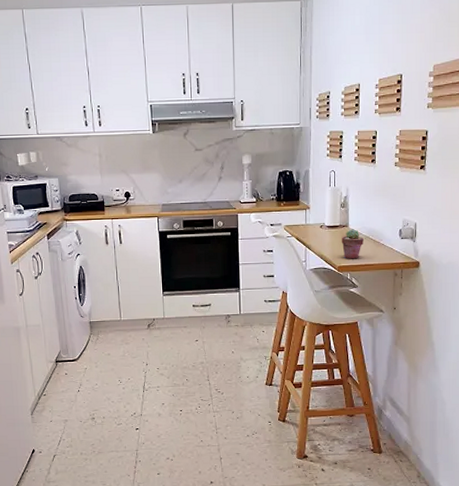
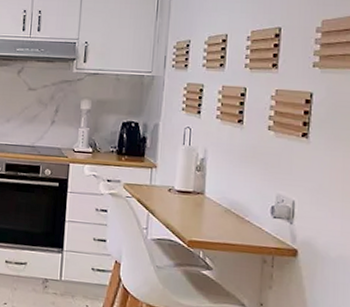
potted succulent: present [341,229,365,259] -> none [194,198,225,235]

